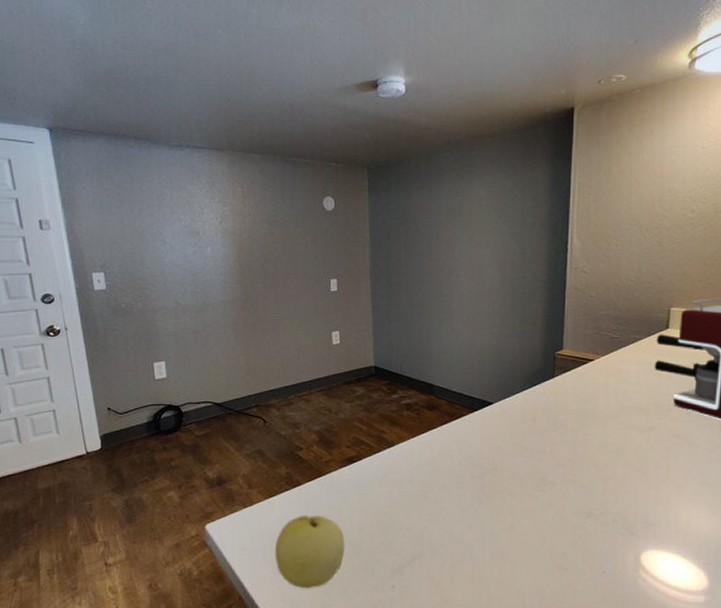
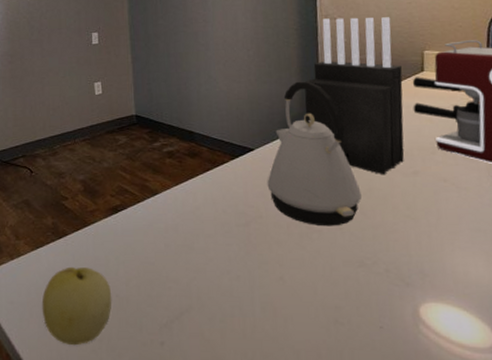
kettle: none [504,335,596,479] -> present [267,81,362,227]
knife block: none [547,271,647,431] -> present [304,17,404,175]

